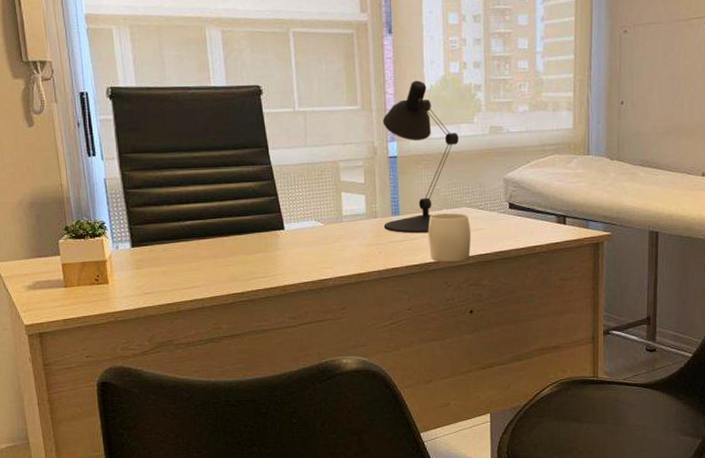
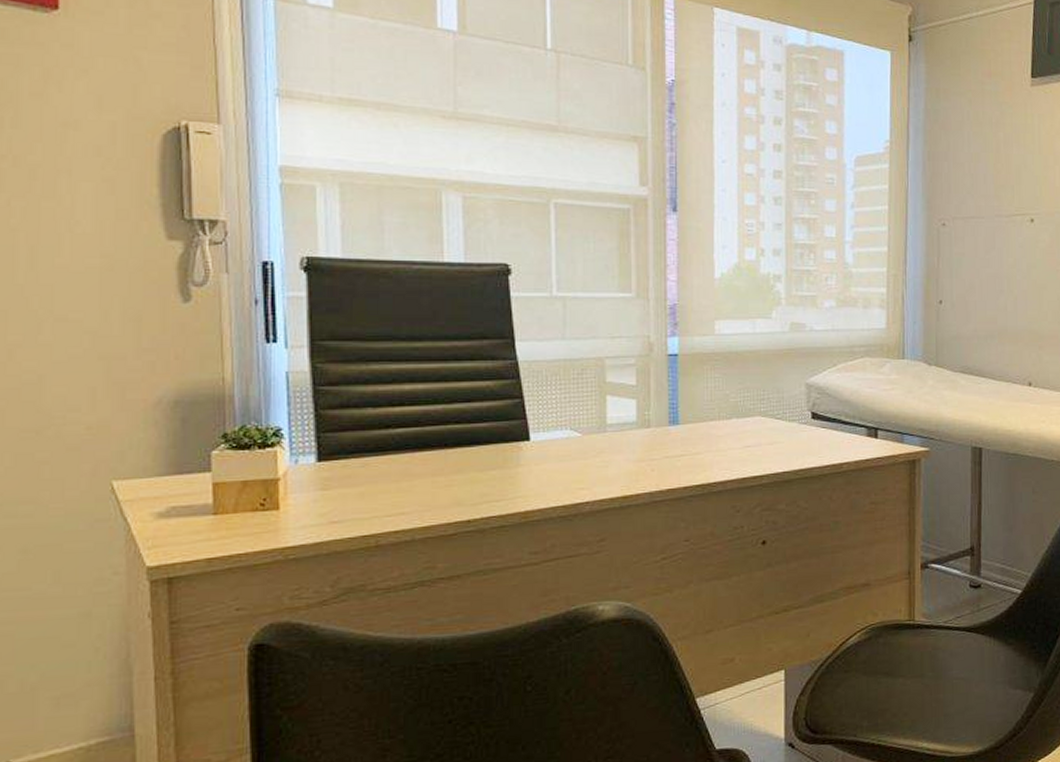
desk lamp: present [382,80,459,234] -> none [660,267,753,448]
mug: present [427,213,472,263] -> none [713,423,766,483]

